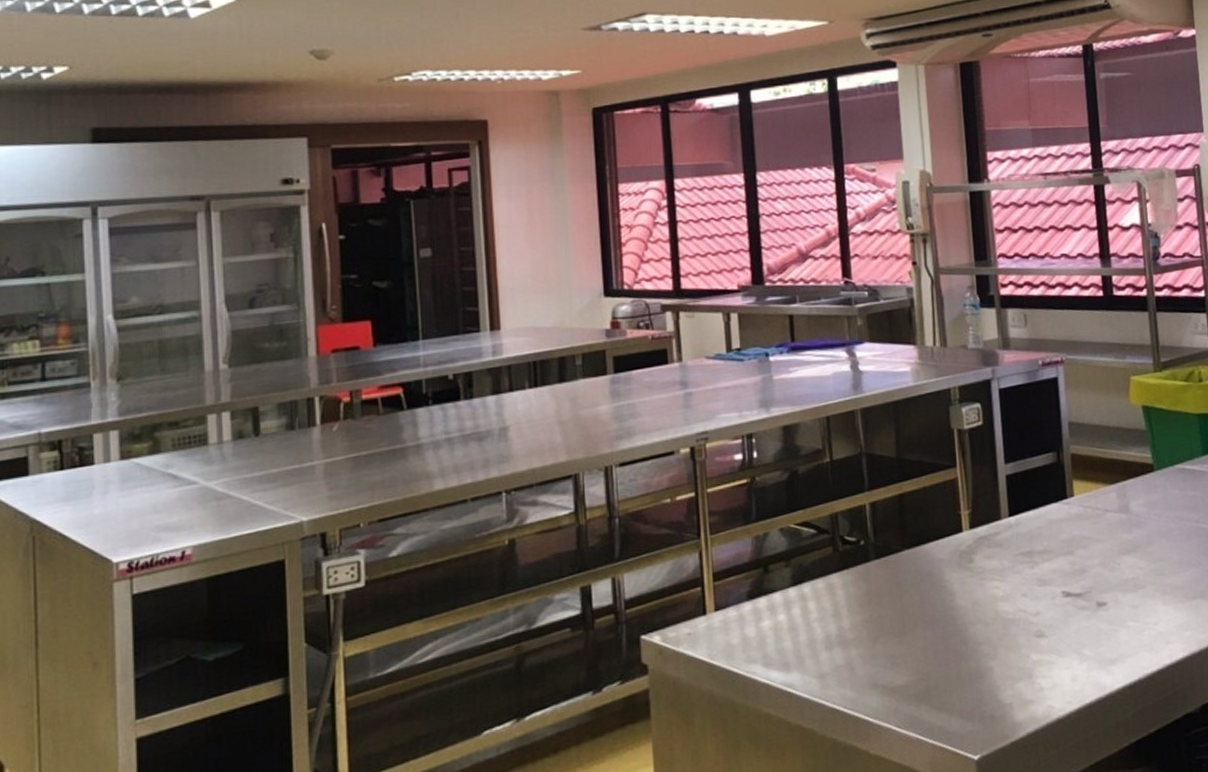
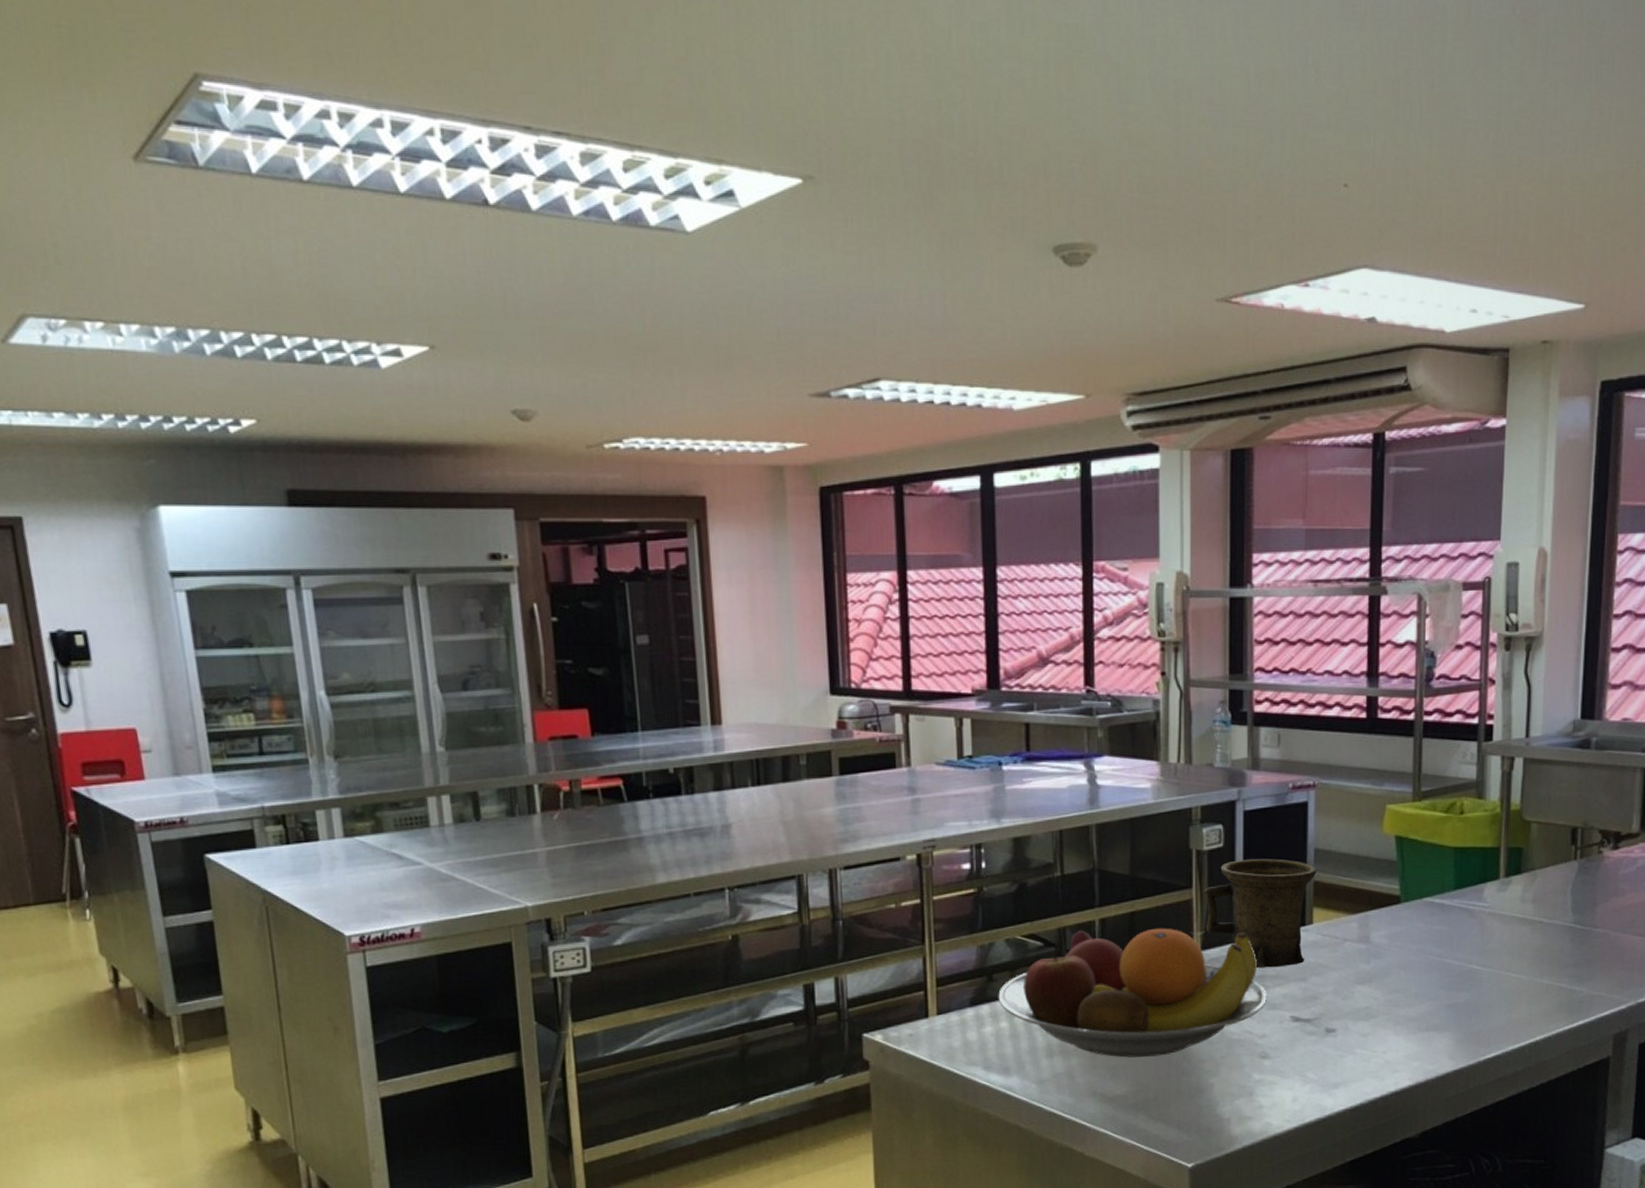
fruit bowl: none [774,508,1037,645] -> present [998,928,1267,1058]
mug: none [968,434,1073,544] -> present [1204,859,1317,969]

